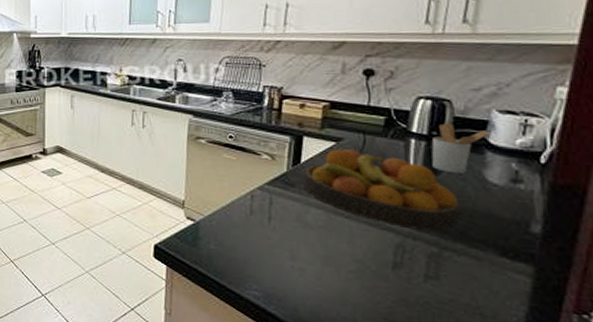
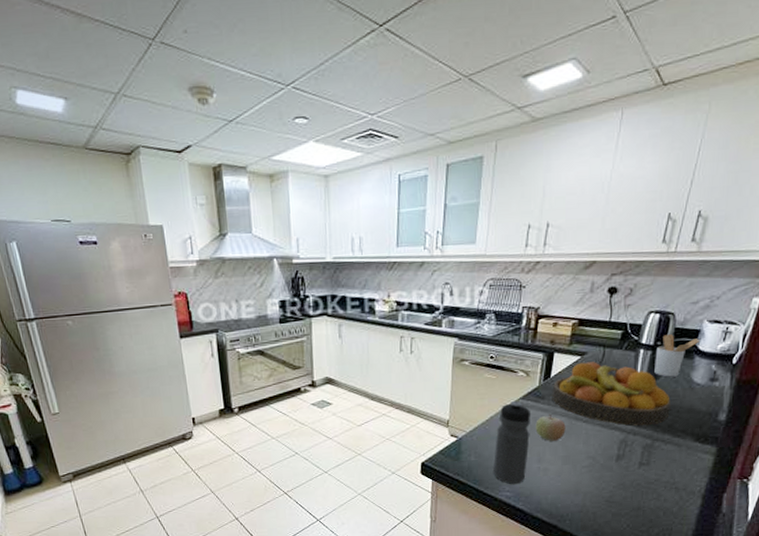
water bottle: none [237,186,280,282] -> present [493,401,532,484]
fruit: none [285,204,324,237] -> present [535,413,566,441]

